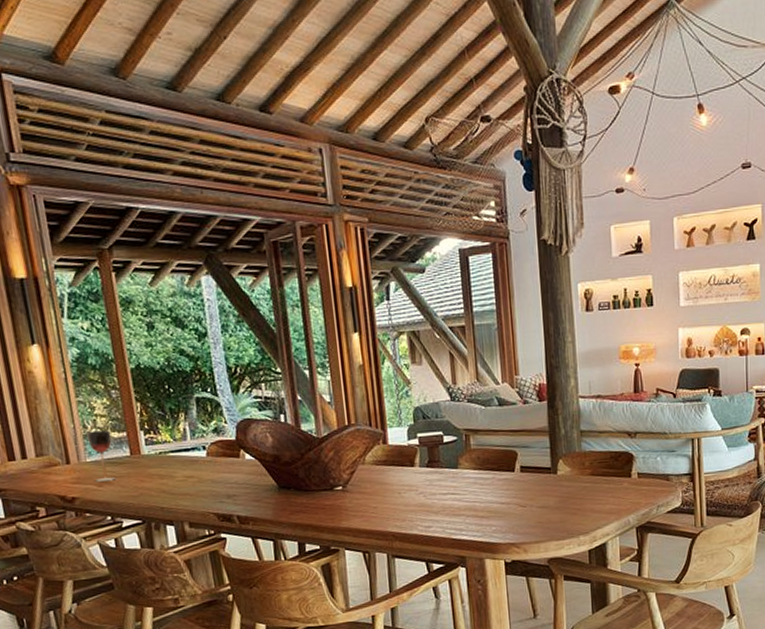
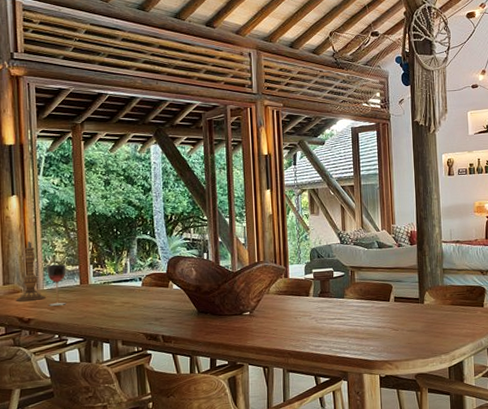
candlestick: none [53,401,90,477] -> present [15,241,46,301]

